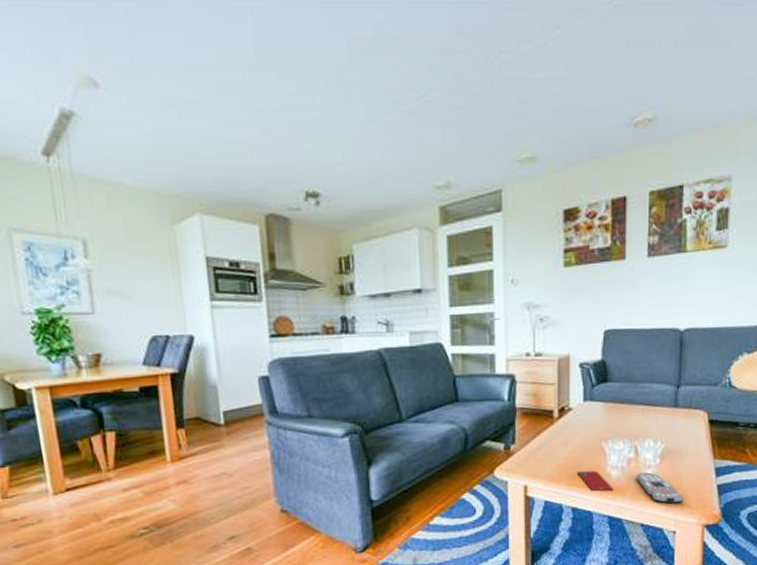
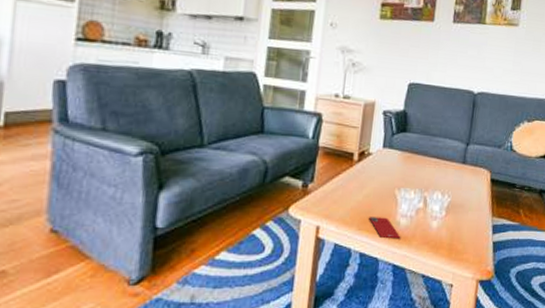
remote control: present [637,472,684,504] -> none [423,223,463,256]

